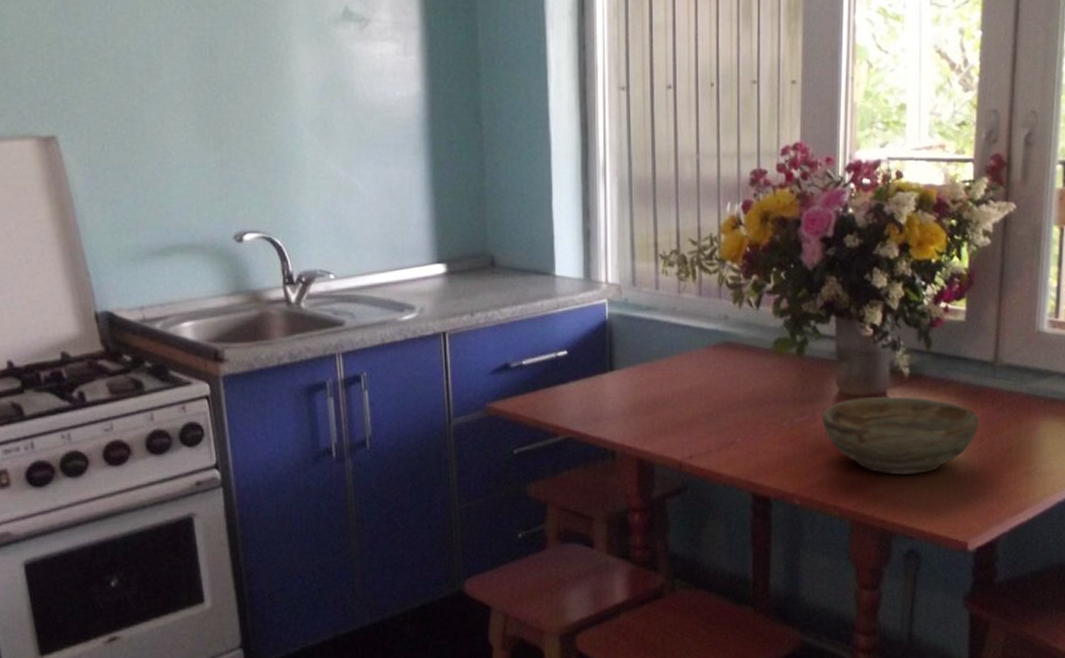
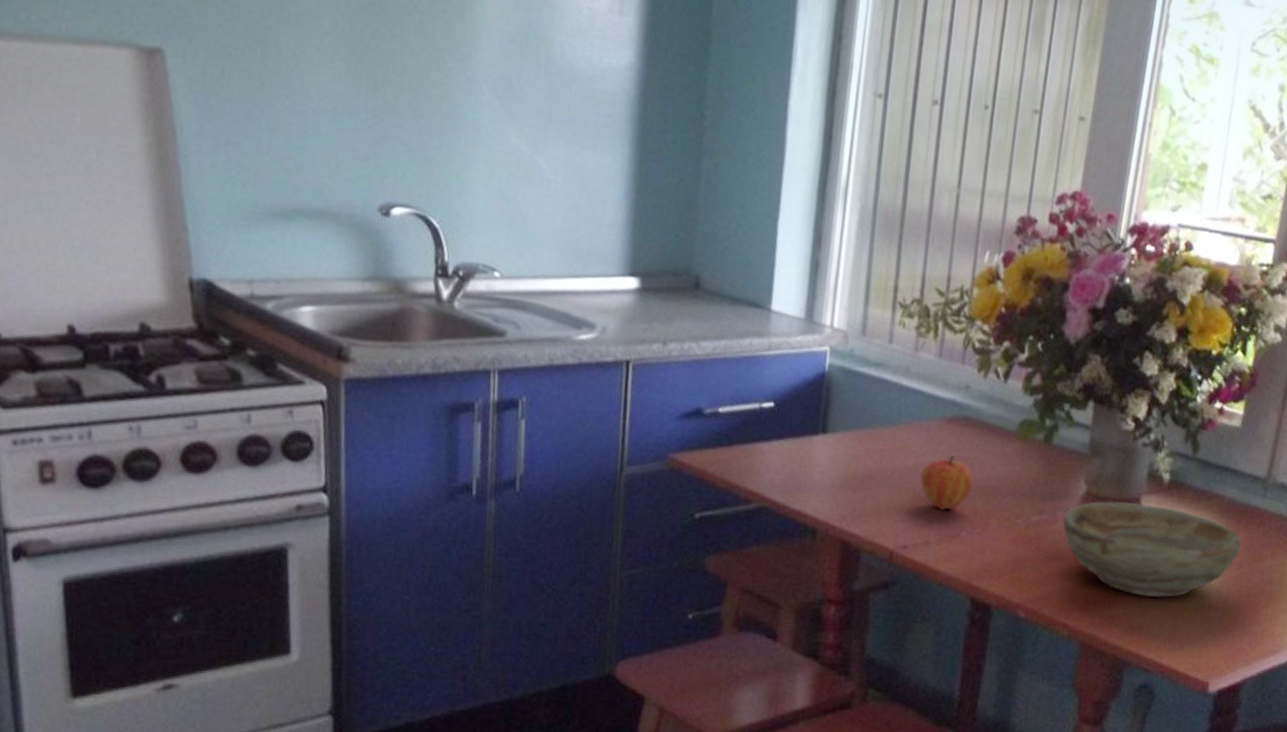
fruit: none [696,374,742,422] -> present [920,453,975,511]

